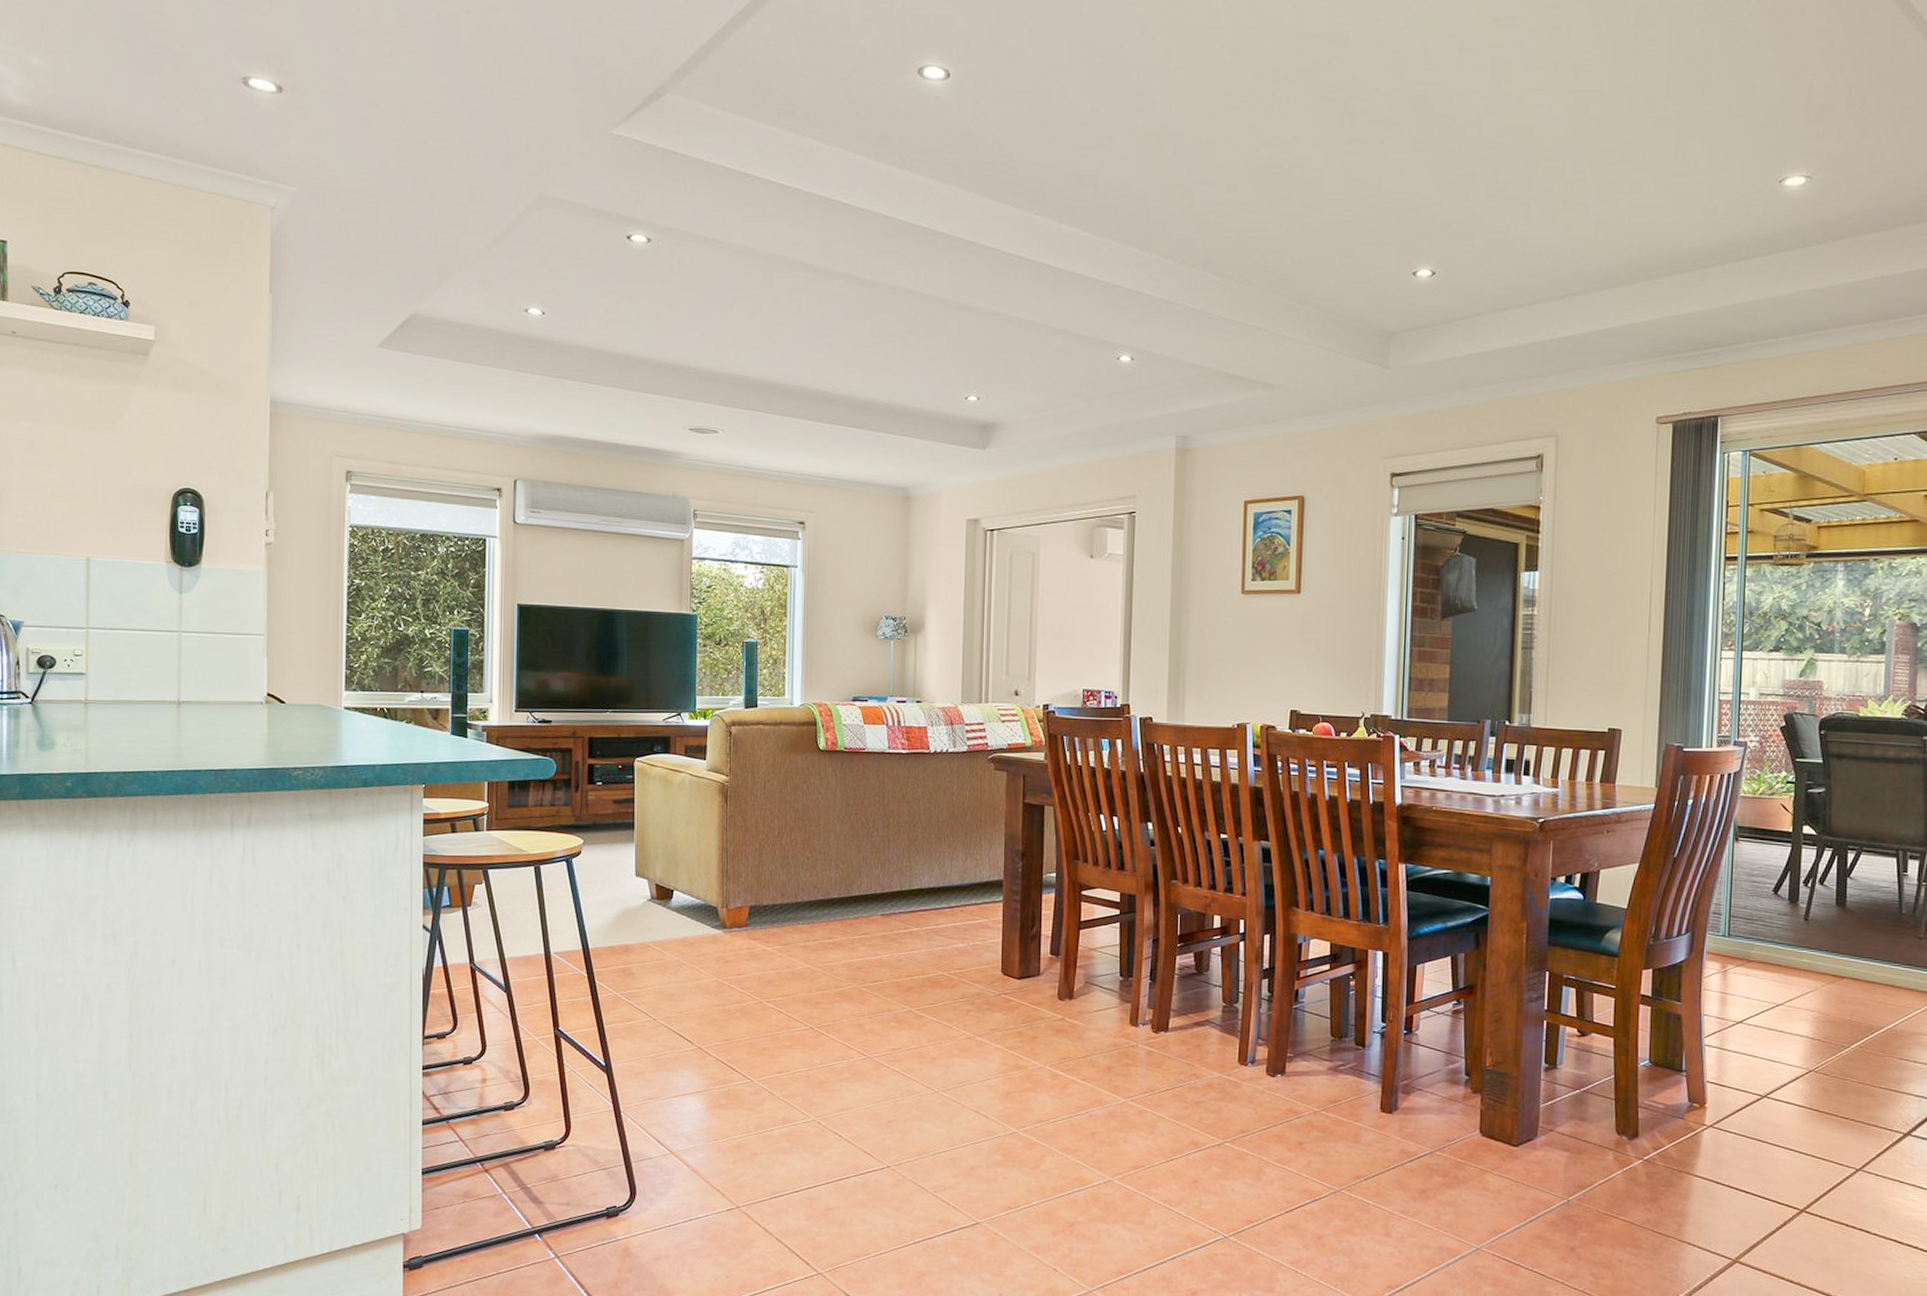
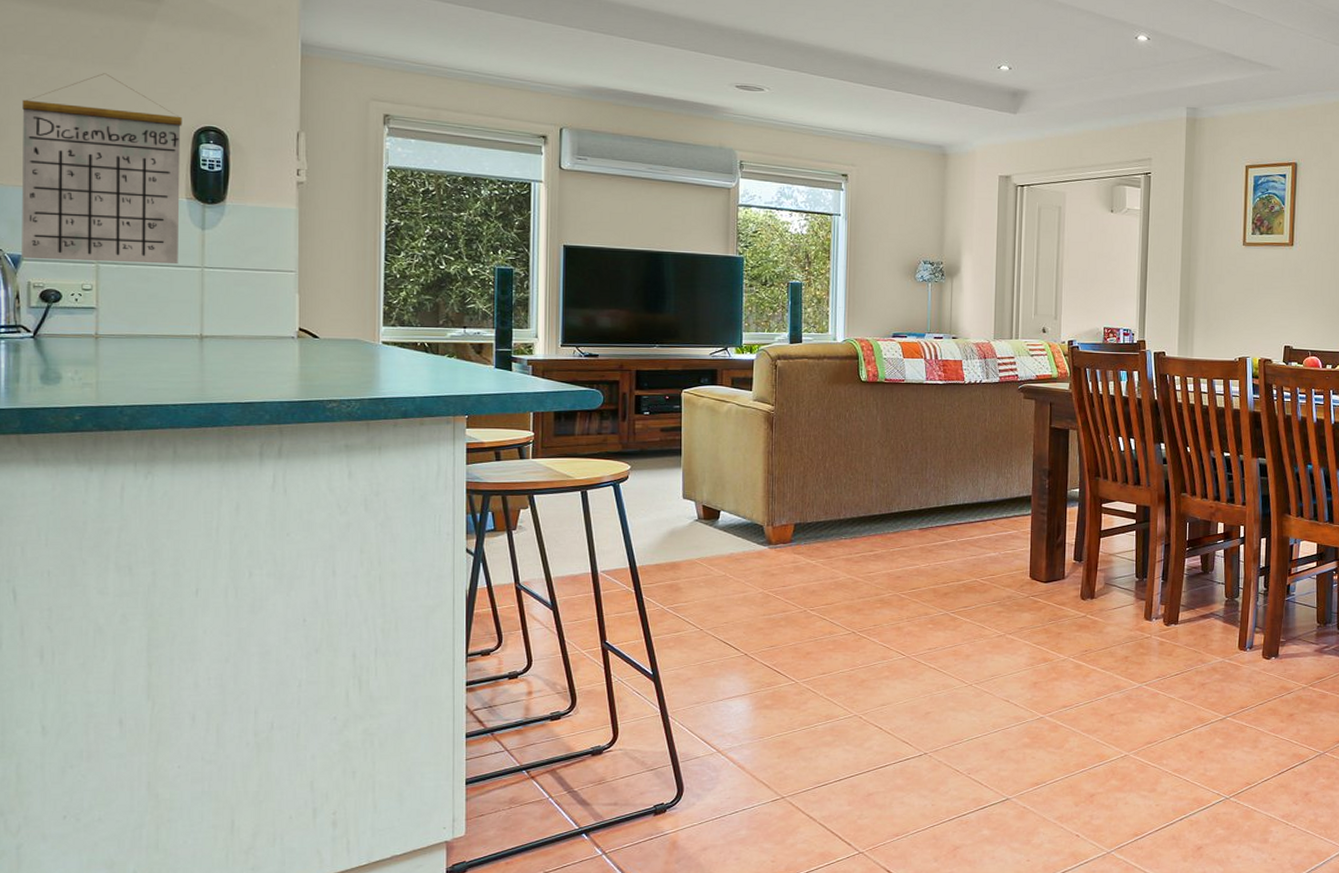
calendar: none [22,437,163,629] -> present [21,73,183,265]

